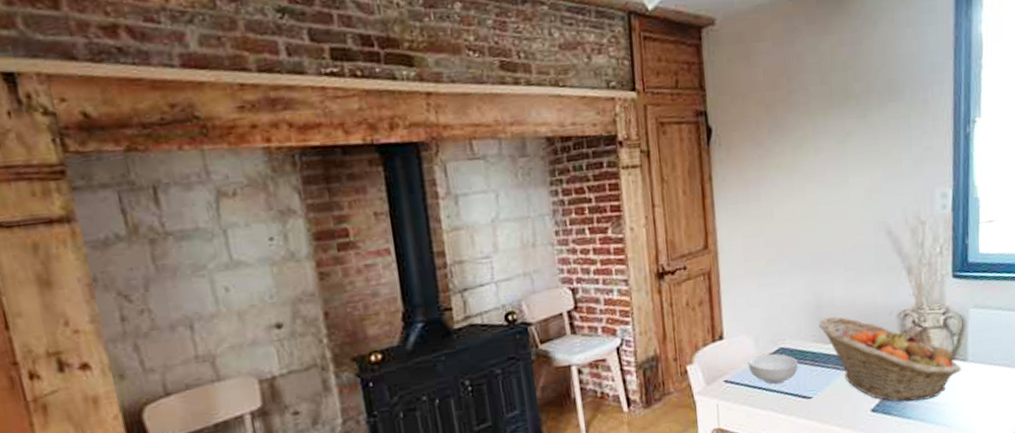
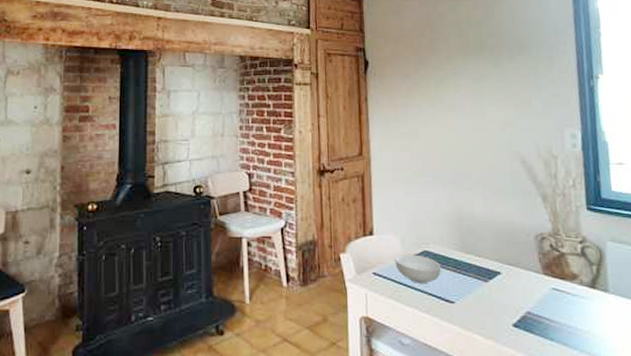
fruit basket: present [819,316,962,402] -> none [460,229,604,324]

